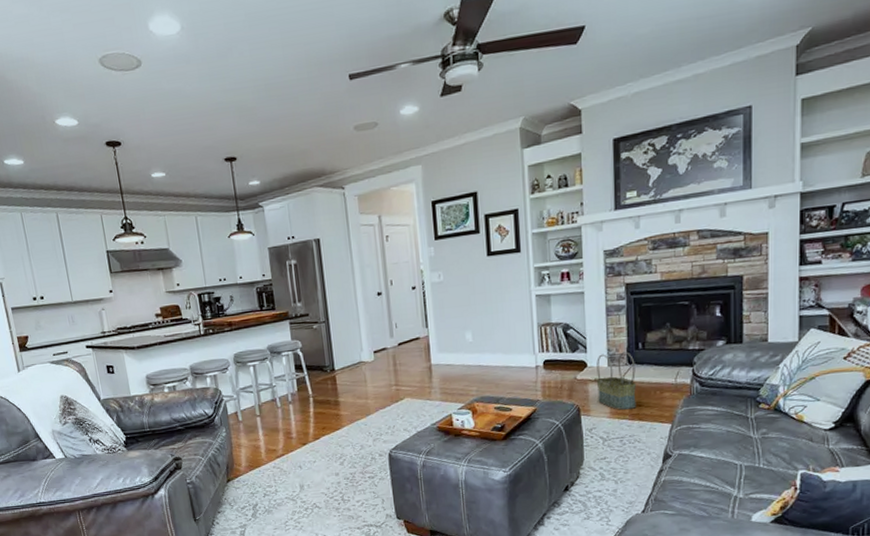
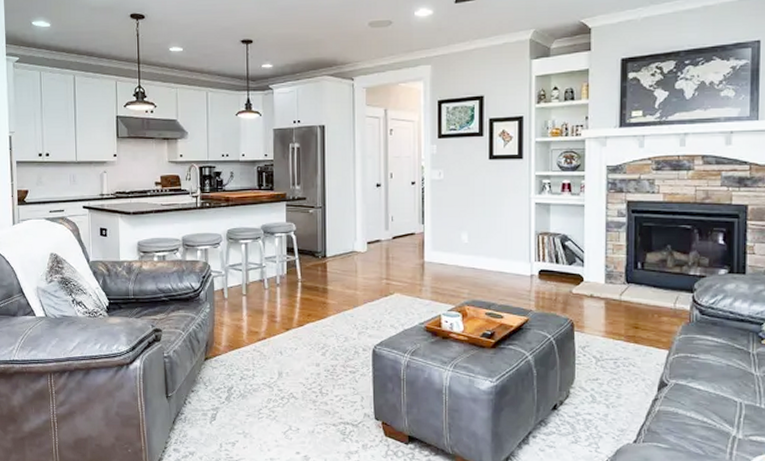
basket: present [596,351,636,410] -> none [592,270,633,330]

